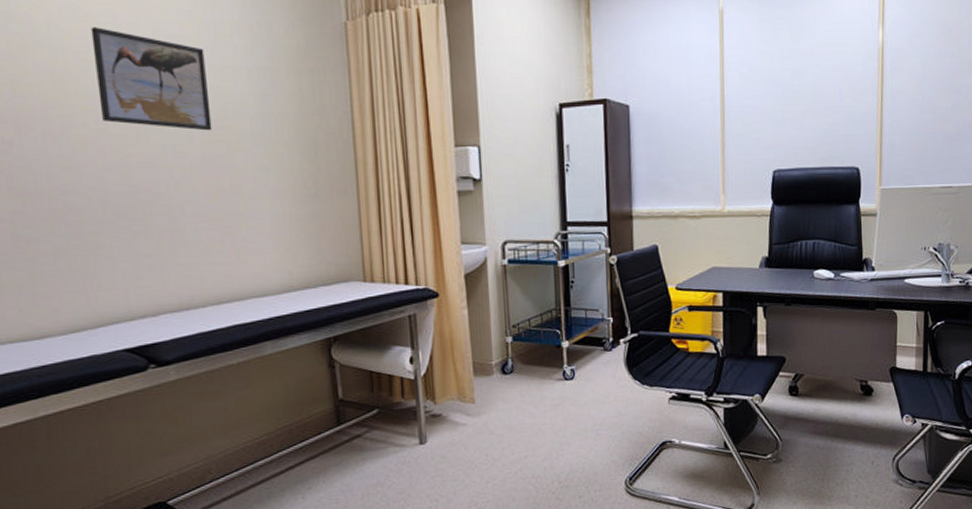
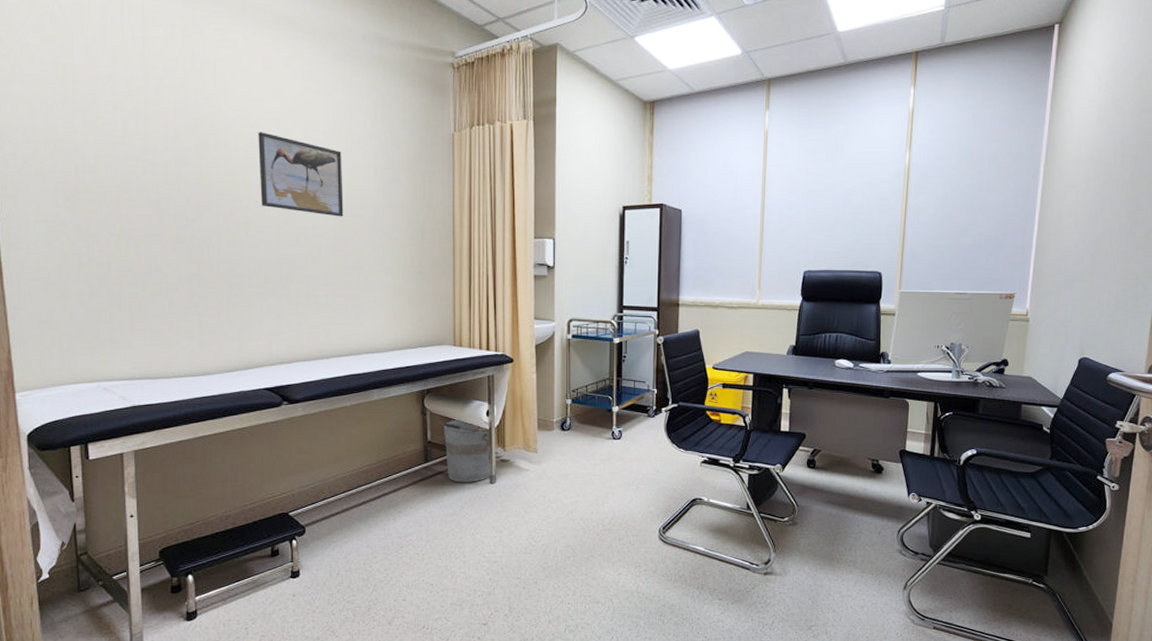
bucket: none [350,370,422,447] -> present [438,419,493,483]

